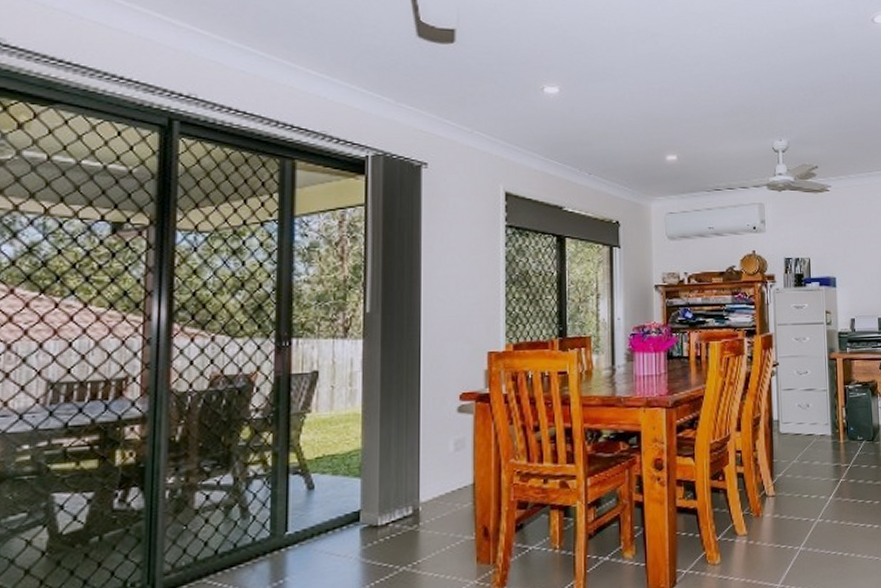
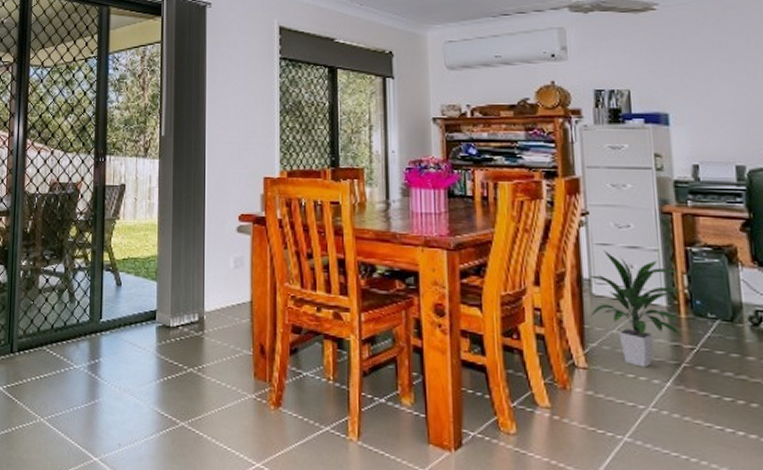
indoor plant: none [777,394,842,488] -> present [588,250,683,368]

